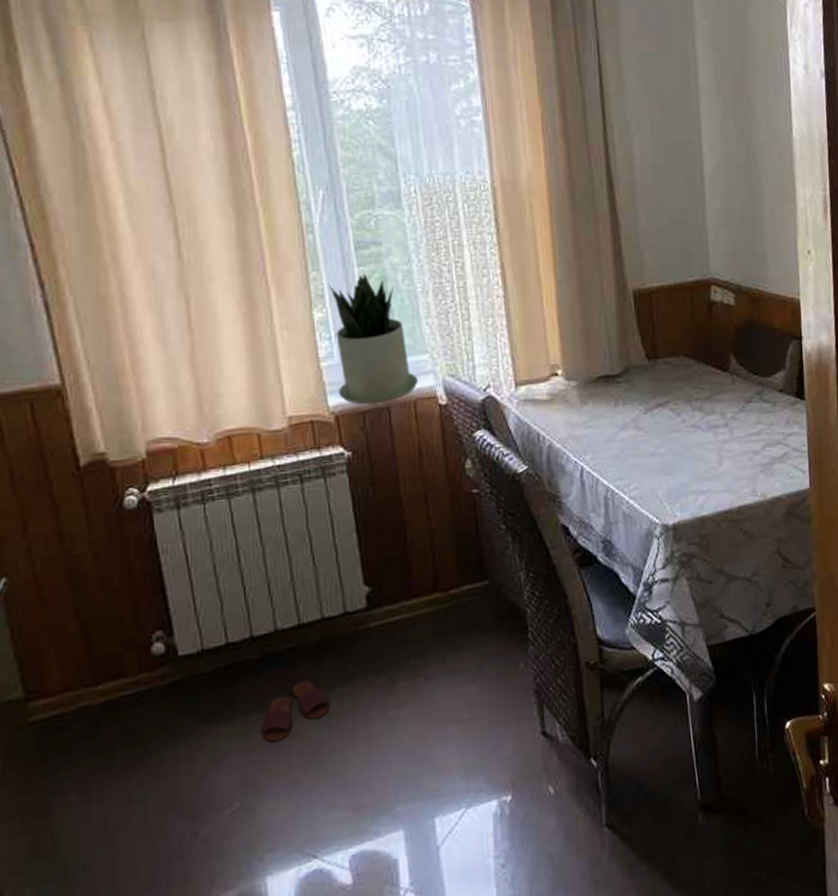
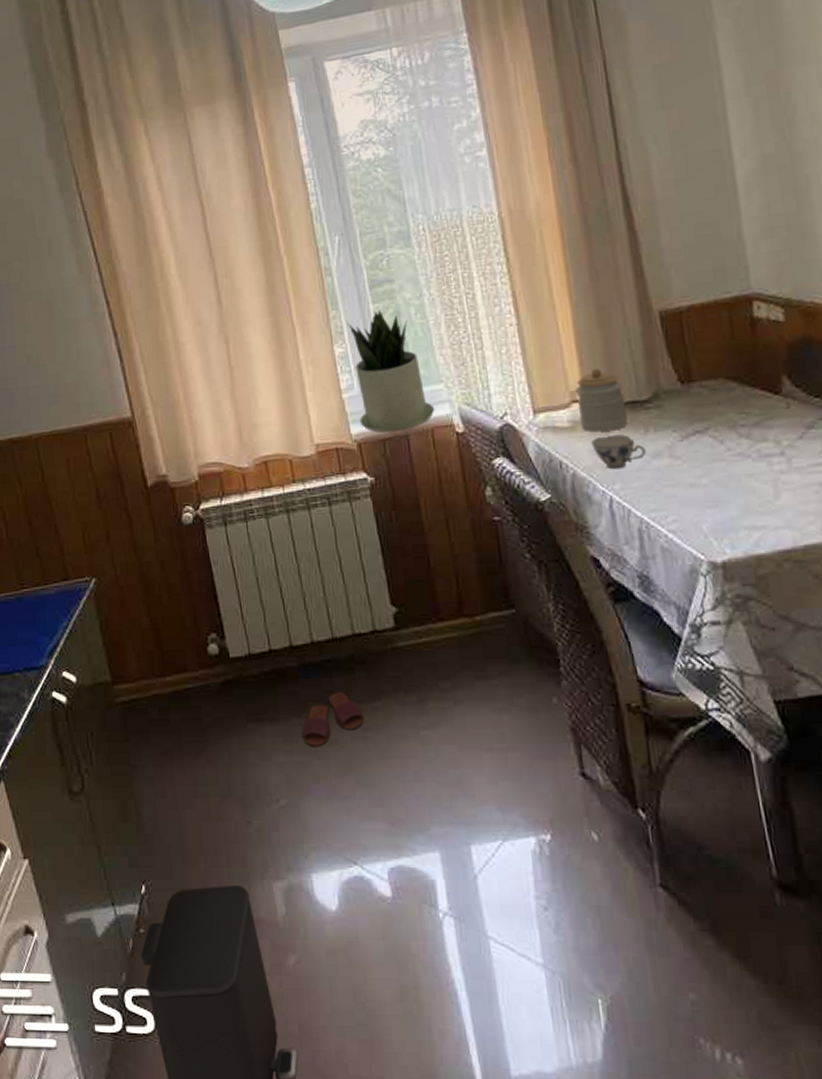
jar: none [555,342,601,405] -> present [575,368,628,432]
teacup: none [567,407,615,441] -> present [591,434,646,470]

